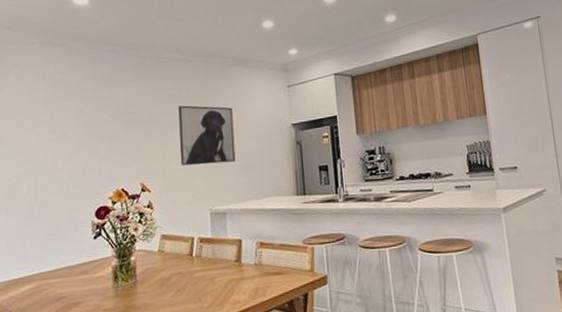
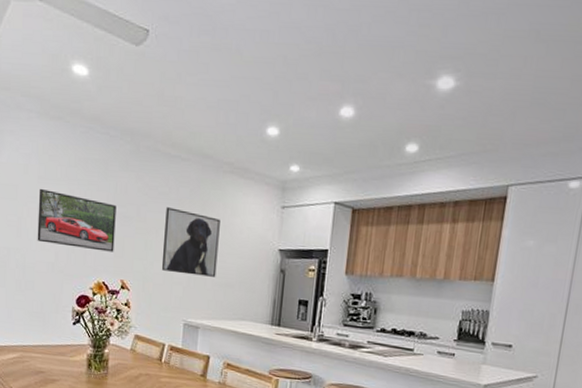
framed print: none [47,111,131,163] -> present [37,188,116,252]

